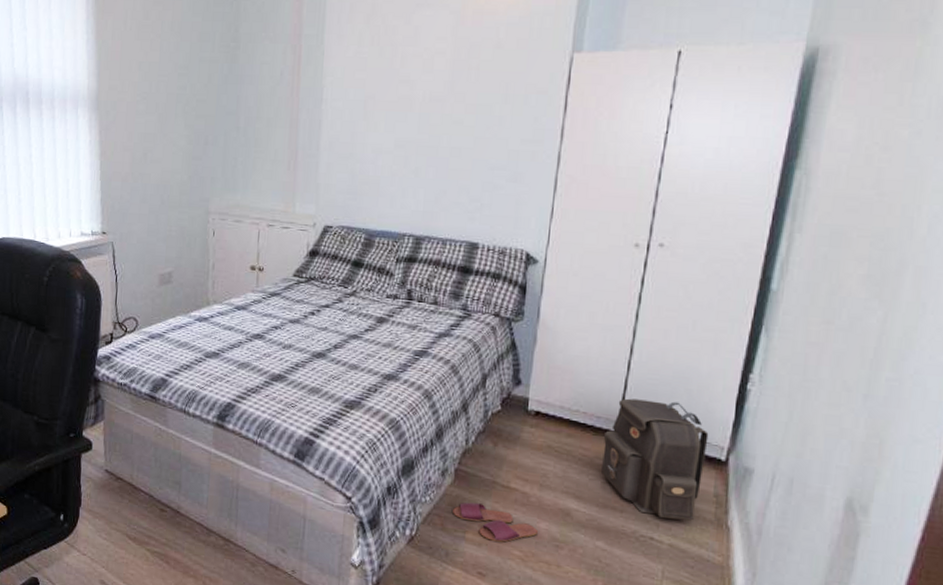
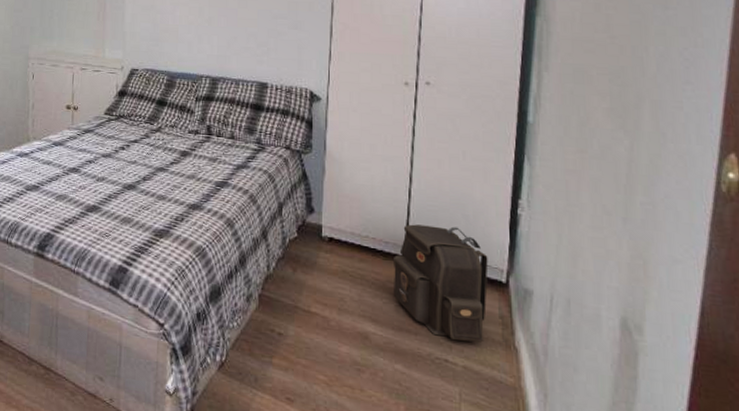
slippers: present [453,502,539,543] -> none [259,327,341,367]

